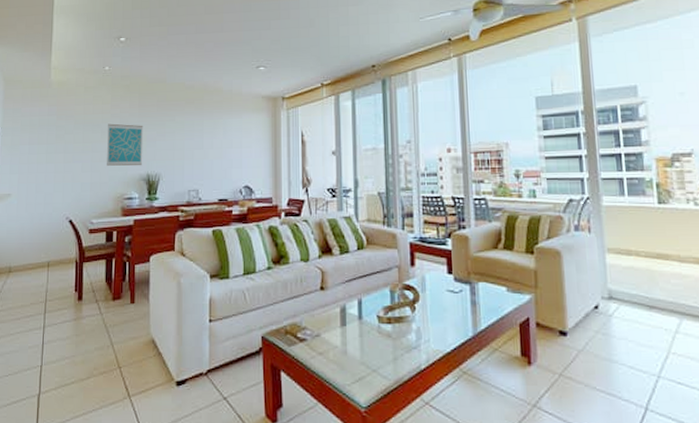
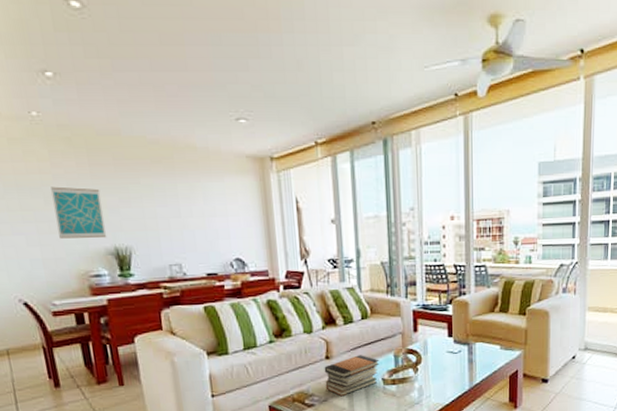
book stack: none [318,288,375,333] -> present [324,355,380,397]

